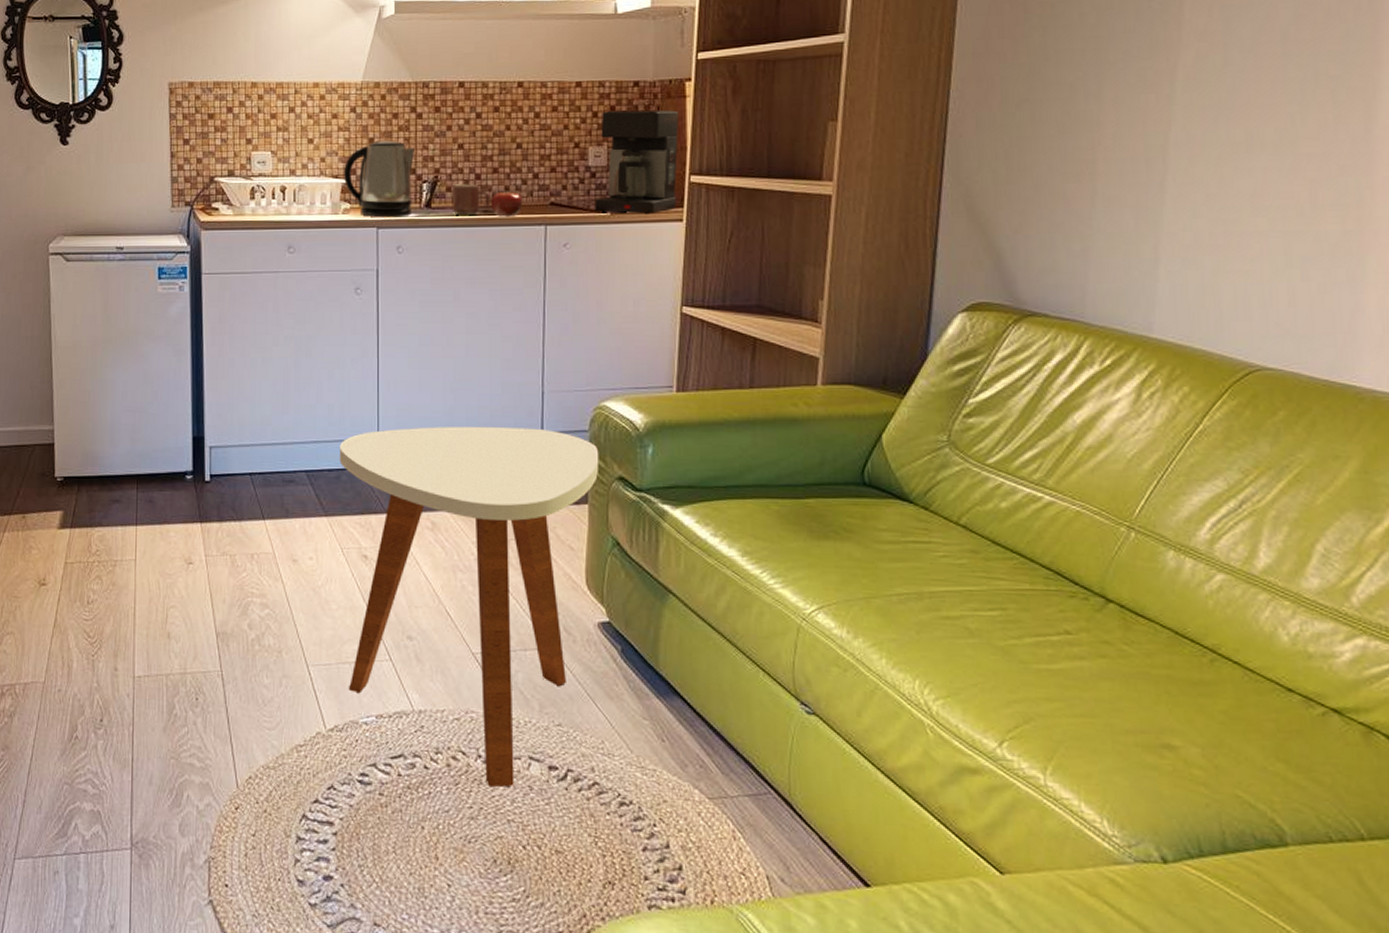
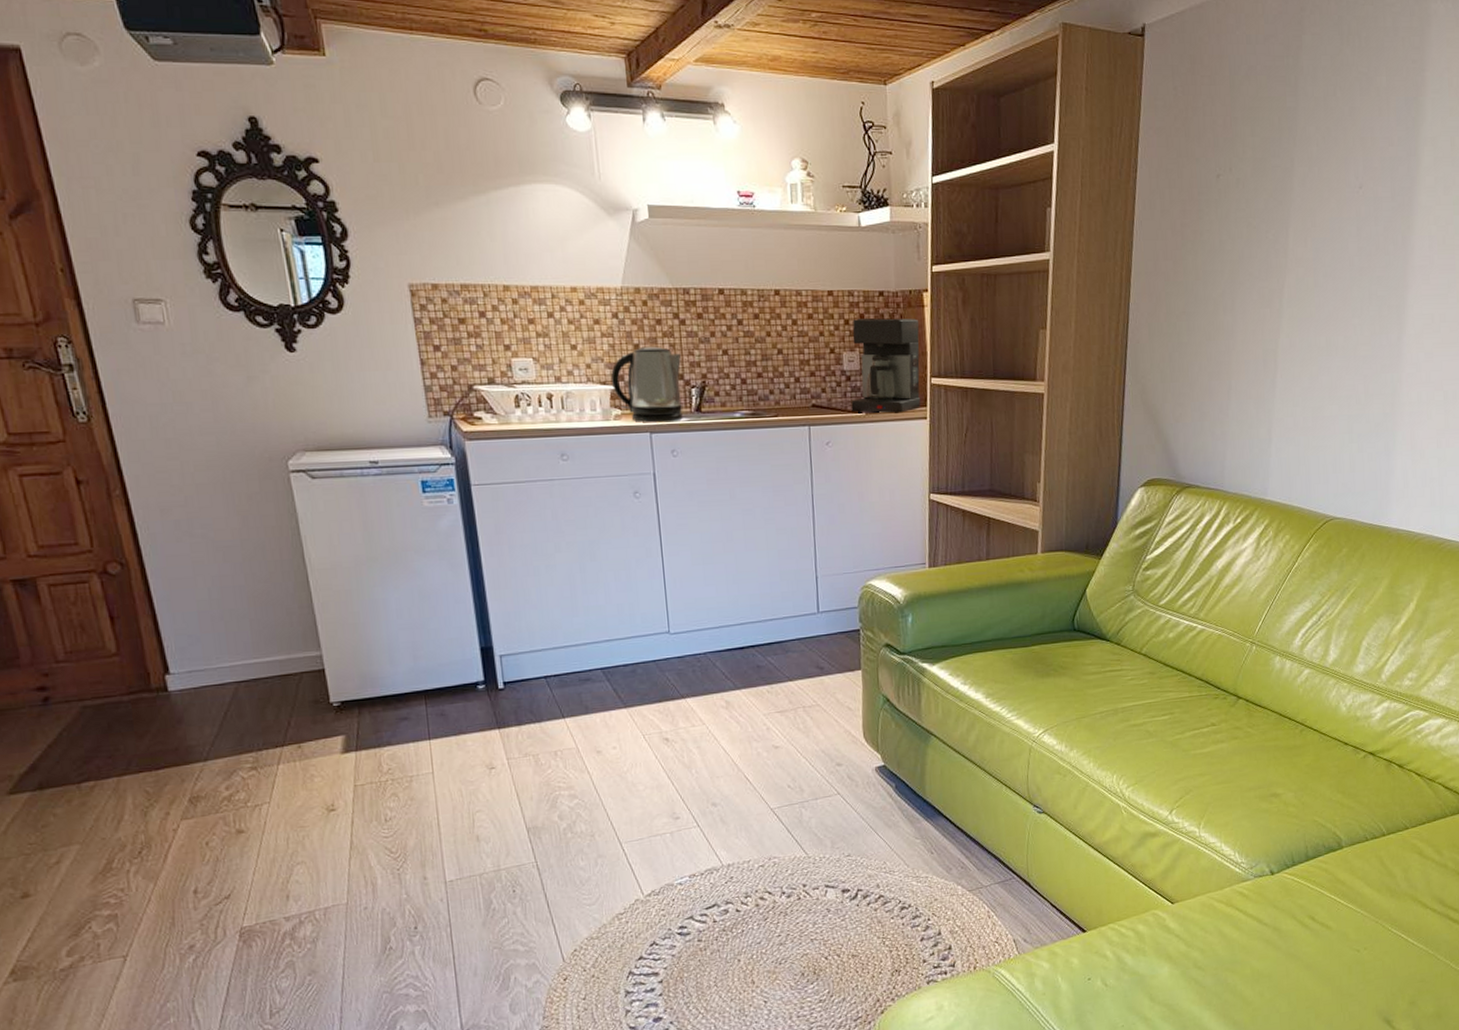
side table: present [339,426,599,788] -> none [632,609,869,917]
mug: present [451,183,491,216] -> none [719,388,758,419]
fruit: present [491,190,523,218] -> none [757,393,787,420]

